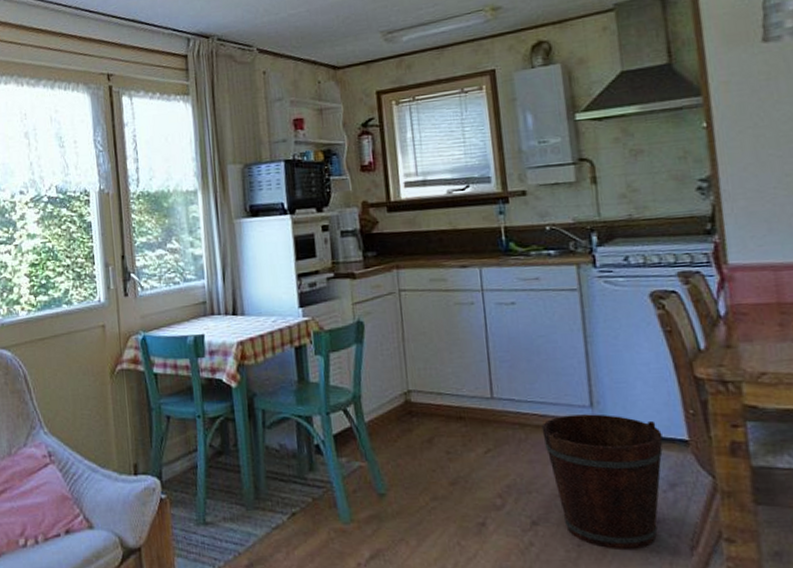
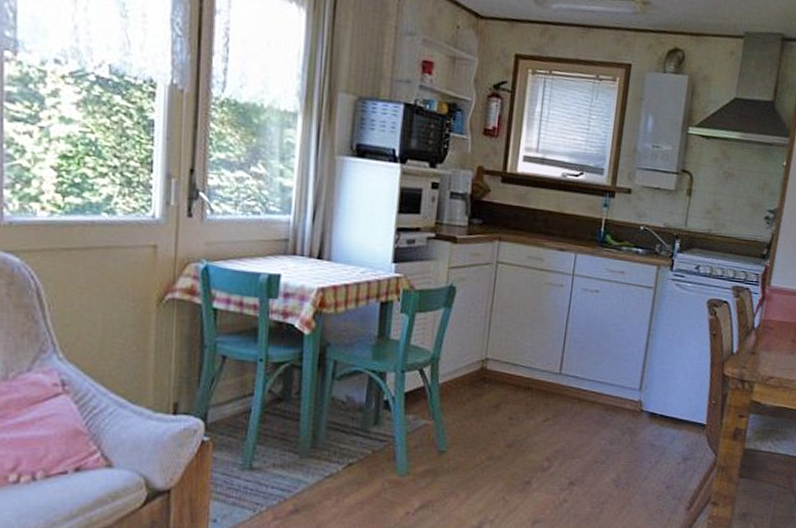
bucket: present [541,414,663,551] -> none [595,395,688,509]

